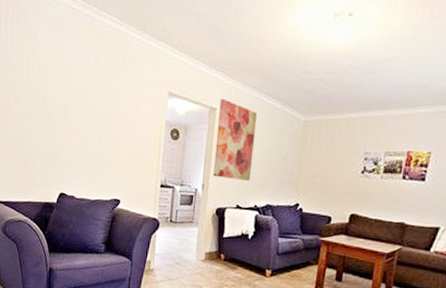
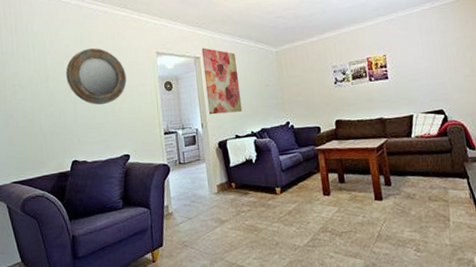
home mirror: none [65,71,131,140] -> present [66,48,127,105]

